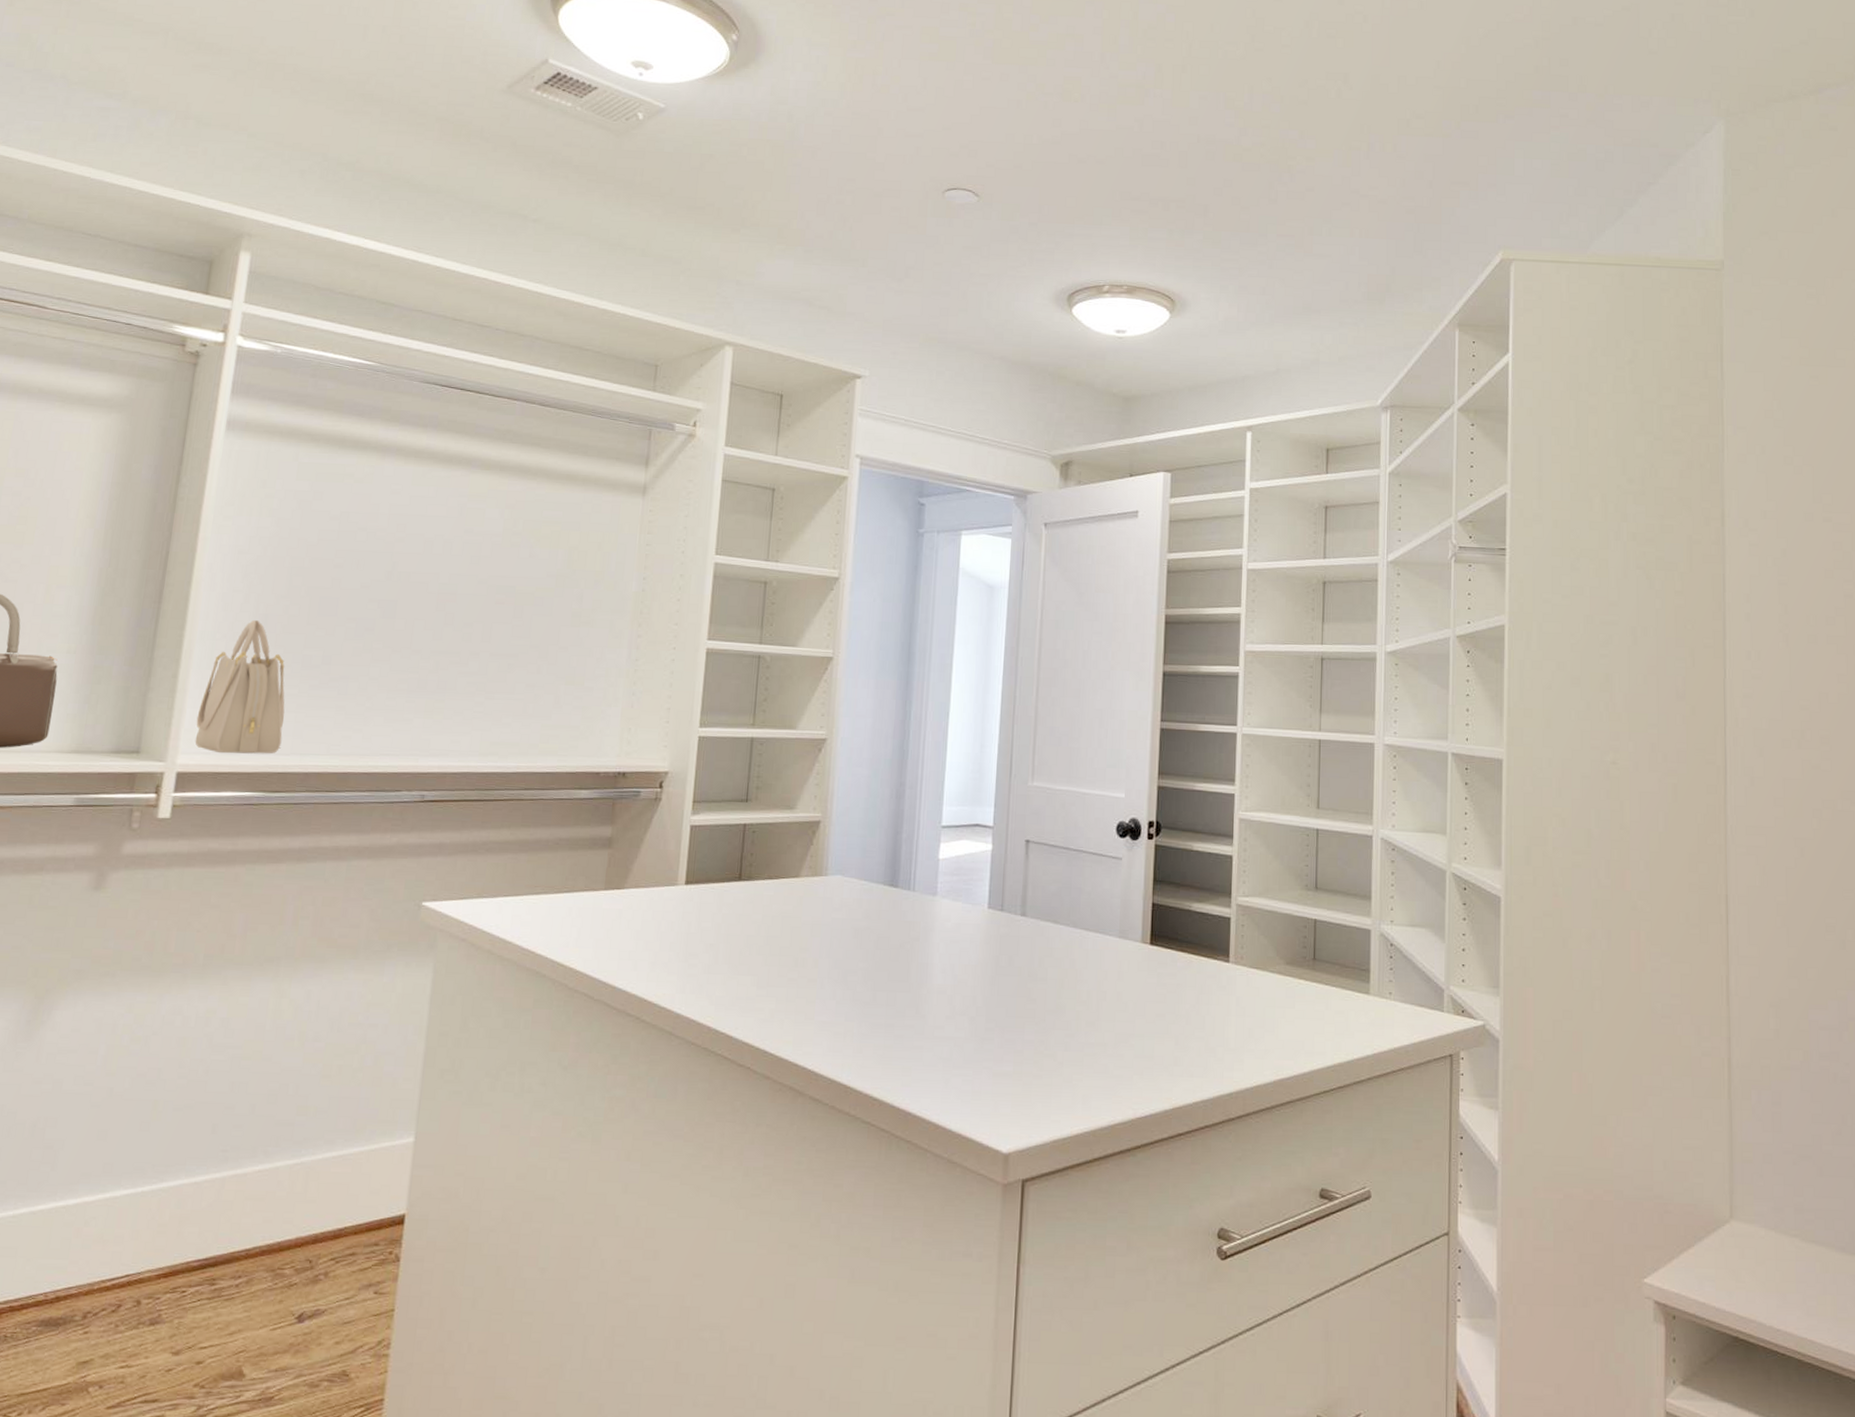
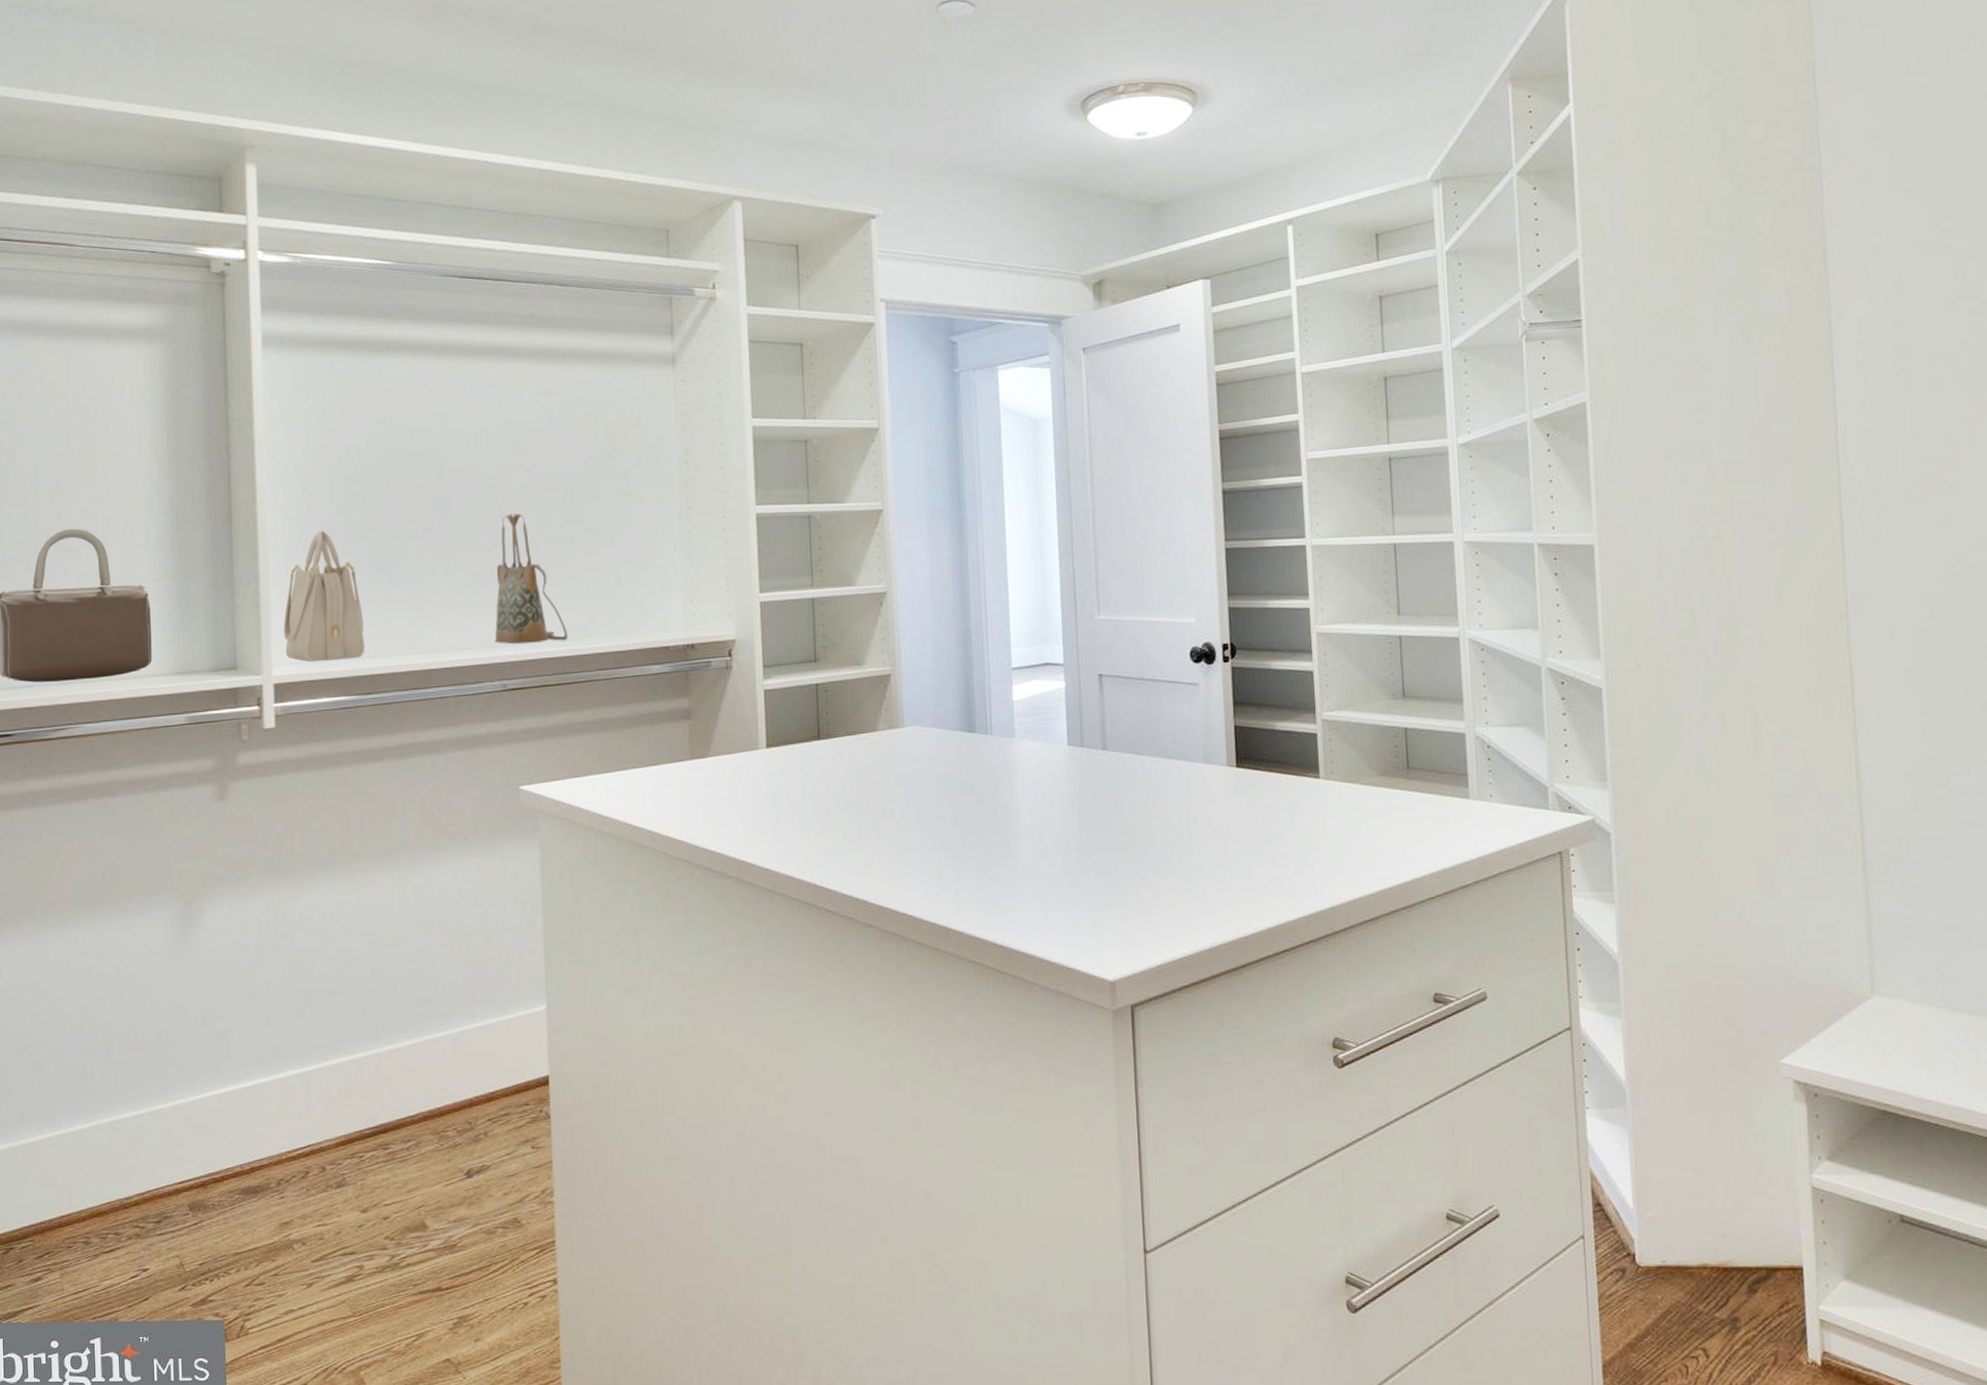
handbag: none [420,623,498,757] -> present [495,513,568,645]

